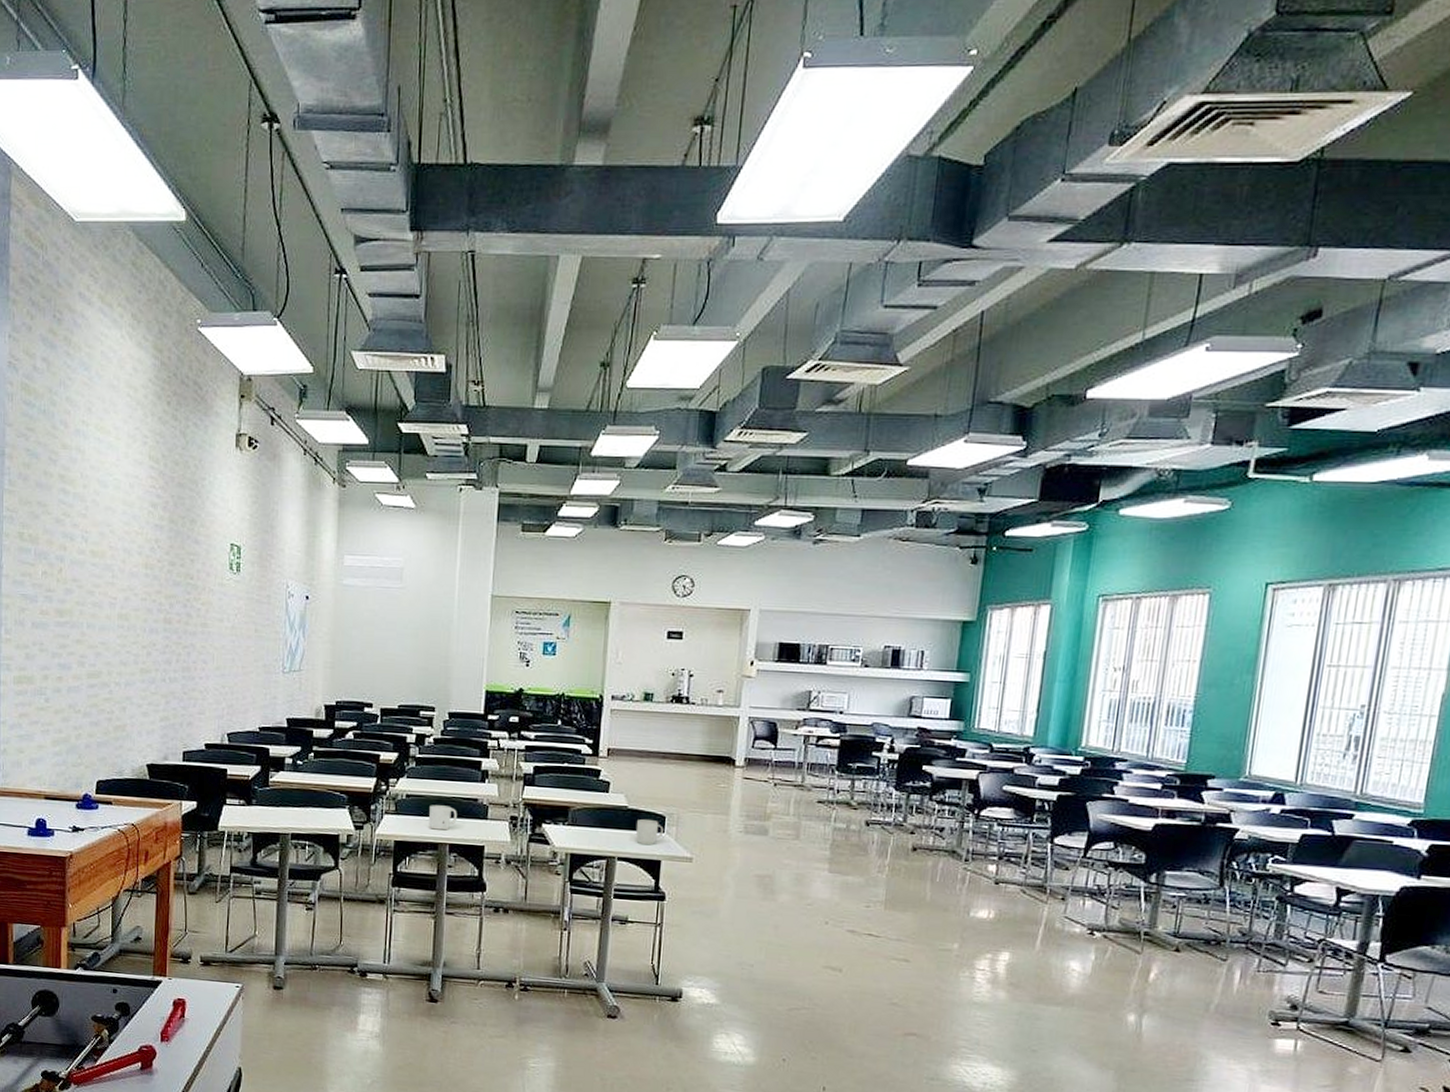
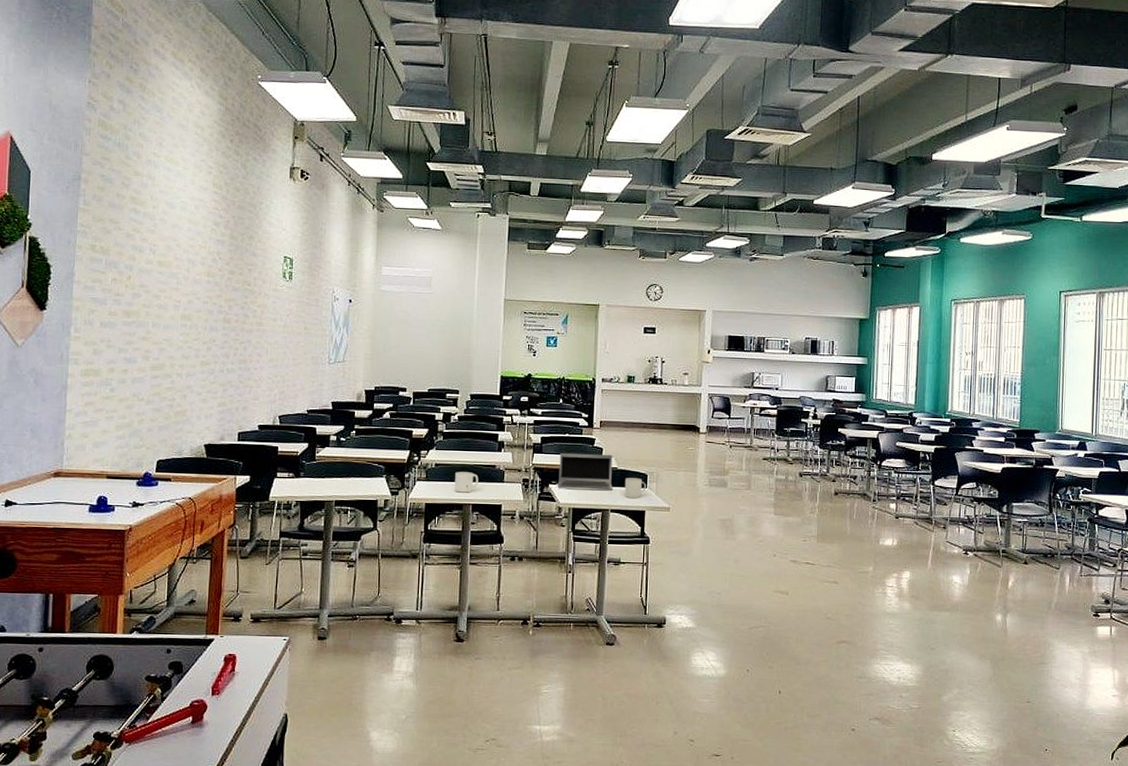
laptop: none [552,785,622,835] -> present [557,452,613,491]

